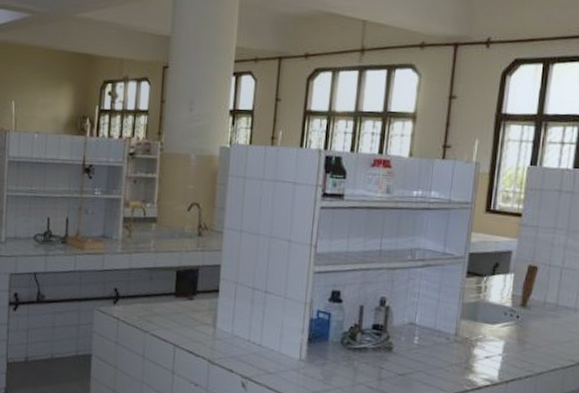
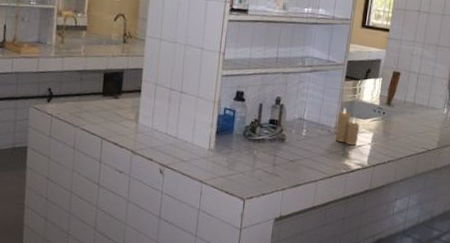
candle: none [455,310,487,356] -> present [335,108,360,145]

